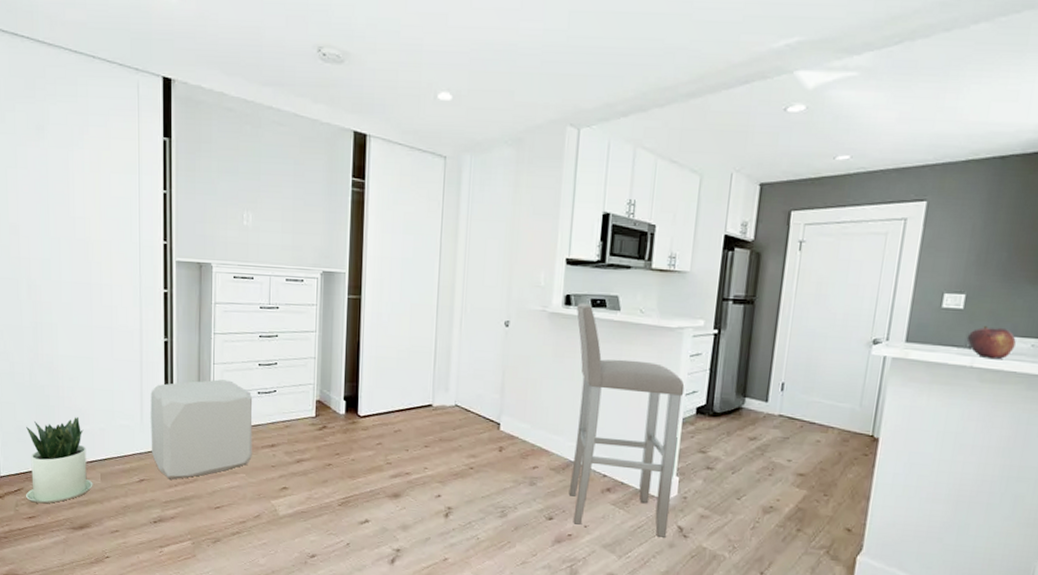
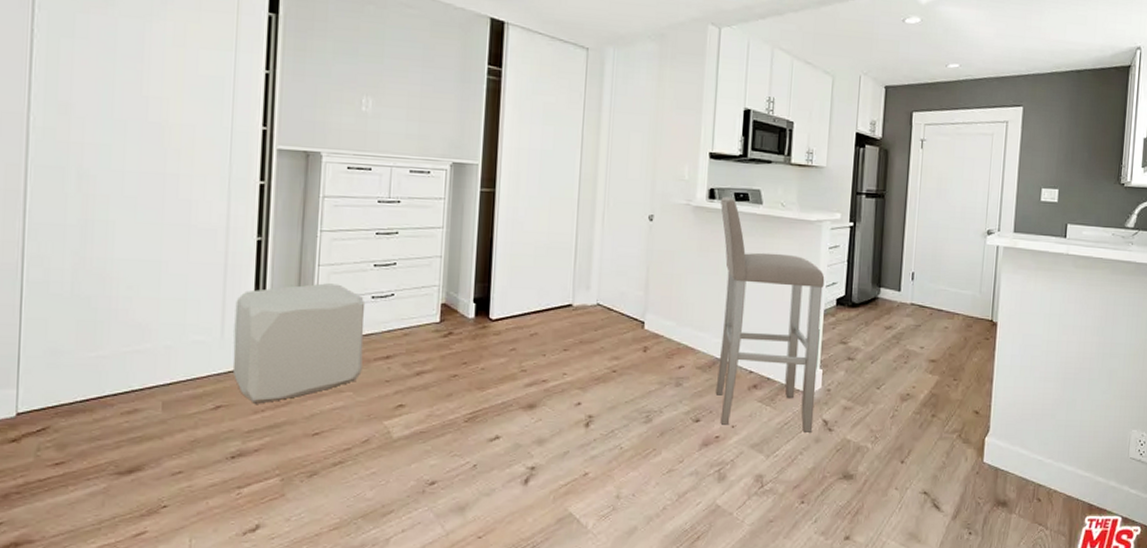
planter: present [26,416,93,504] -> none [53,332,151,445]
fruit: present [966,326,1016,360] -> none [1062,217,1100,247]

